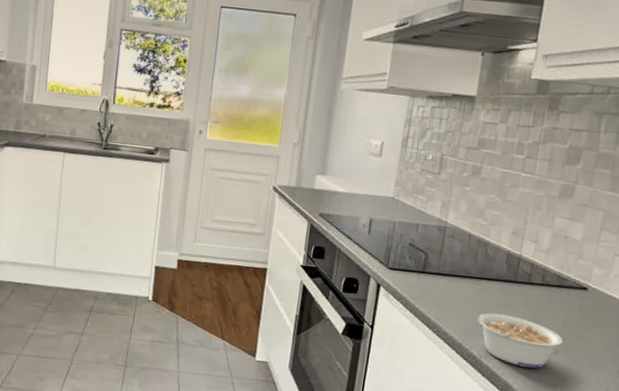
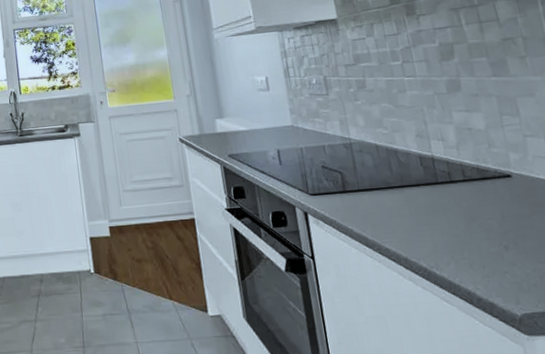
legume: present [477,313,563,368] -> none [413,218,510,270]

